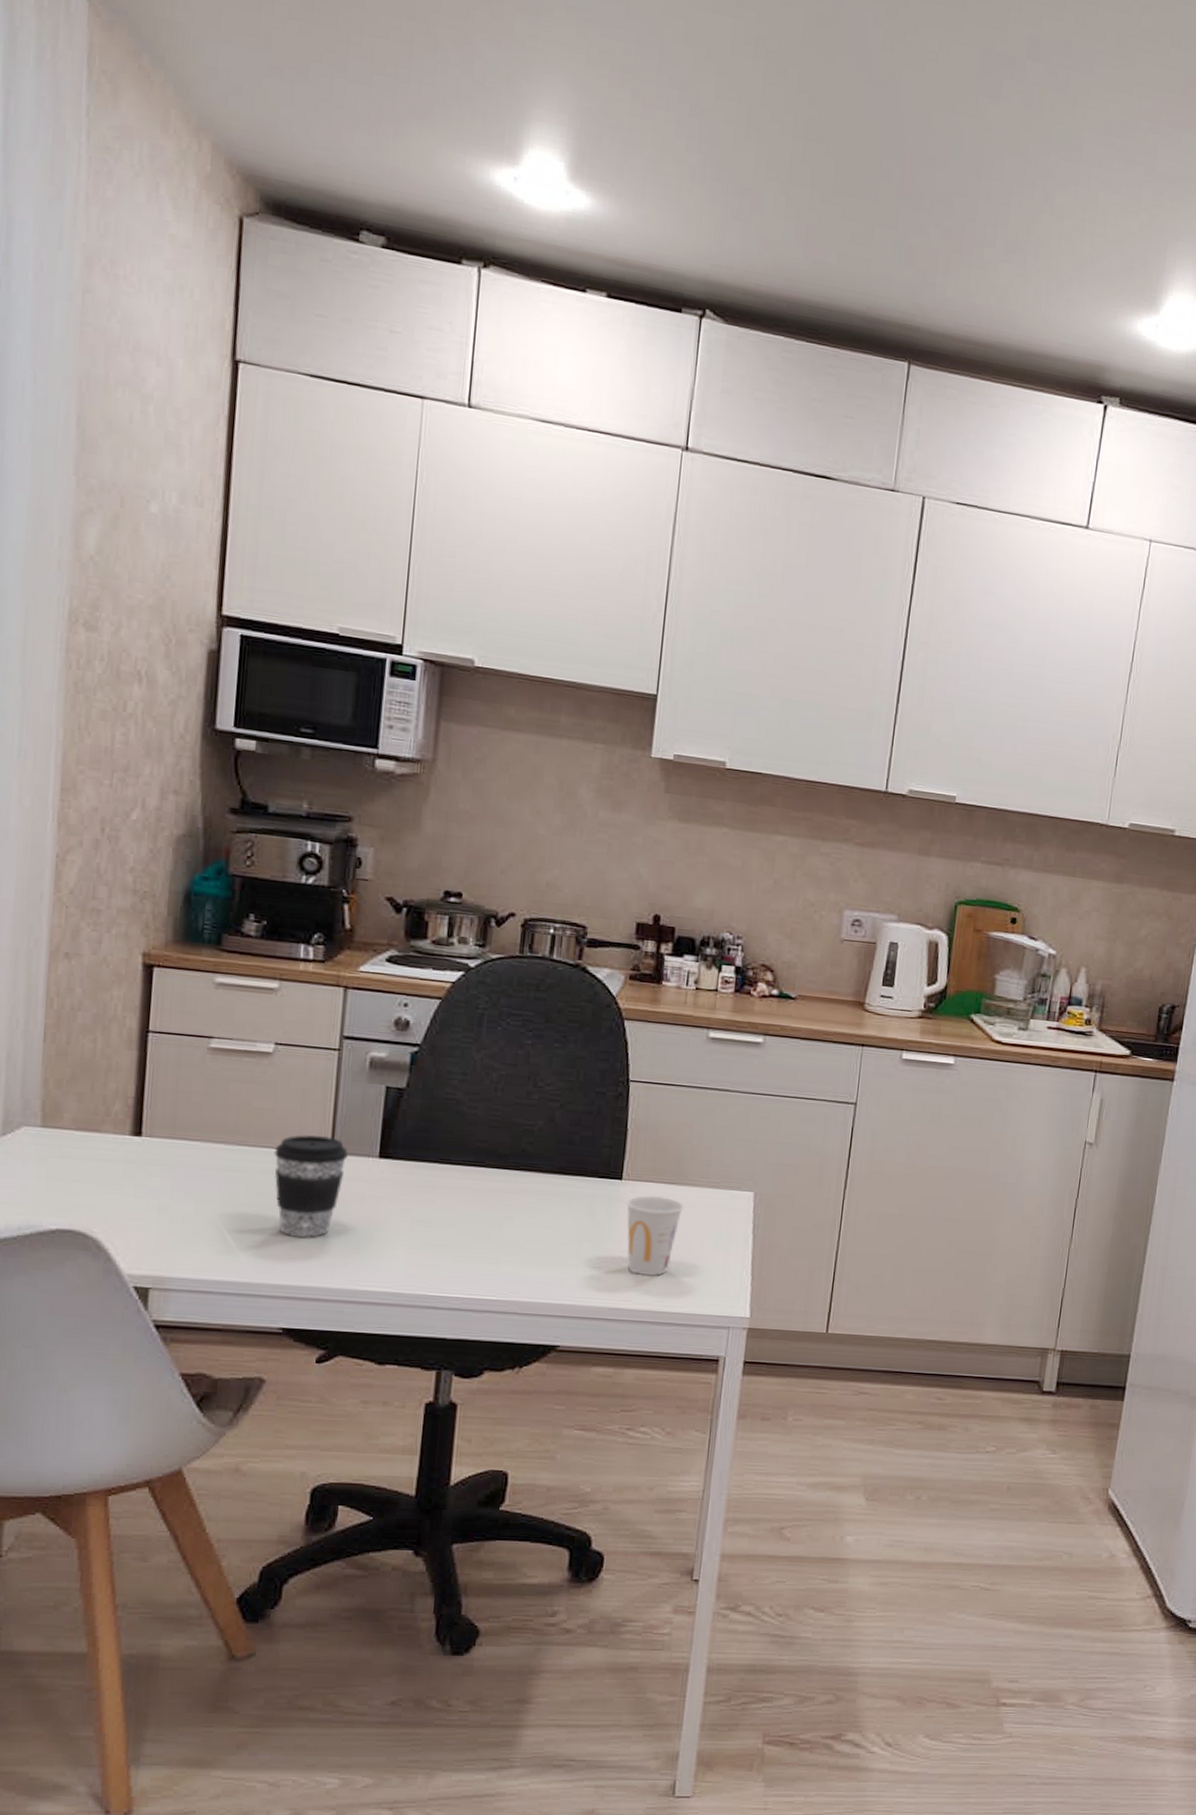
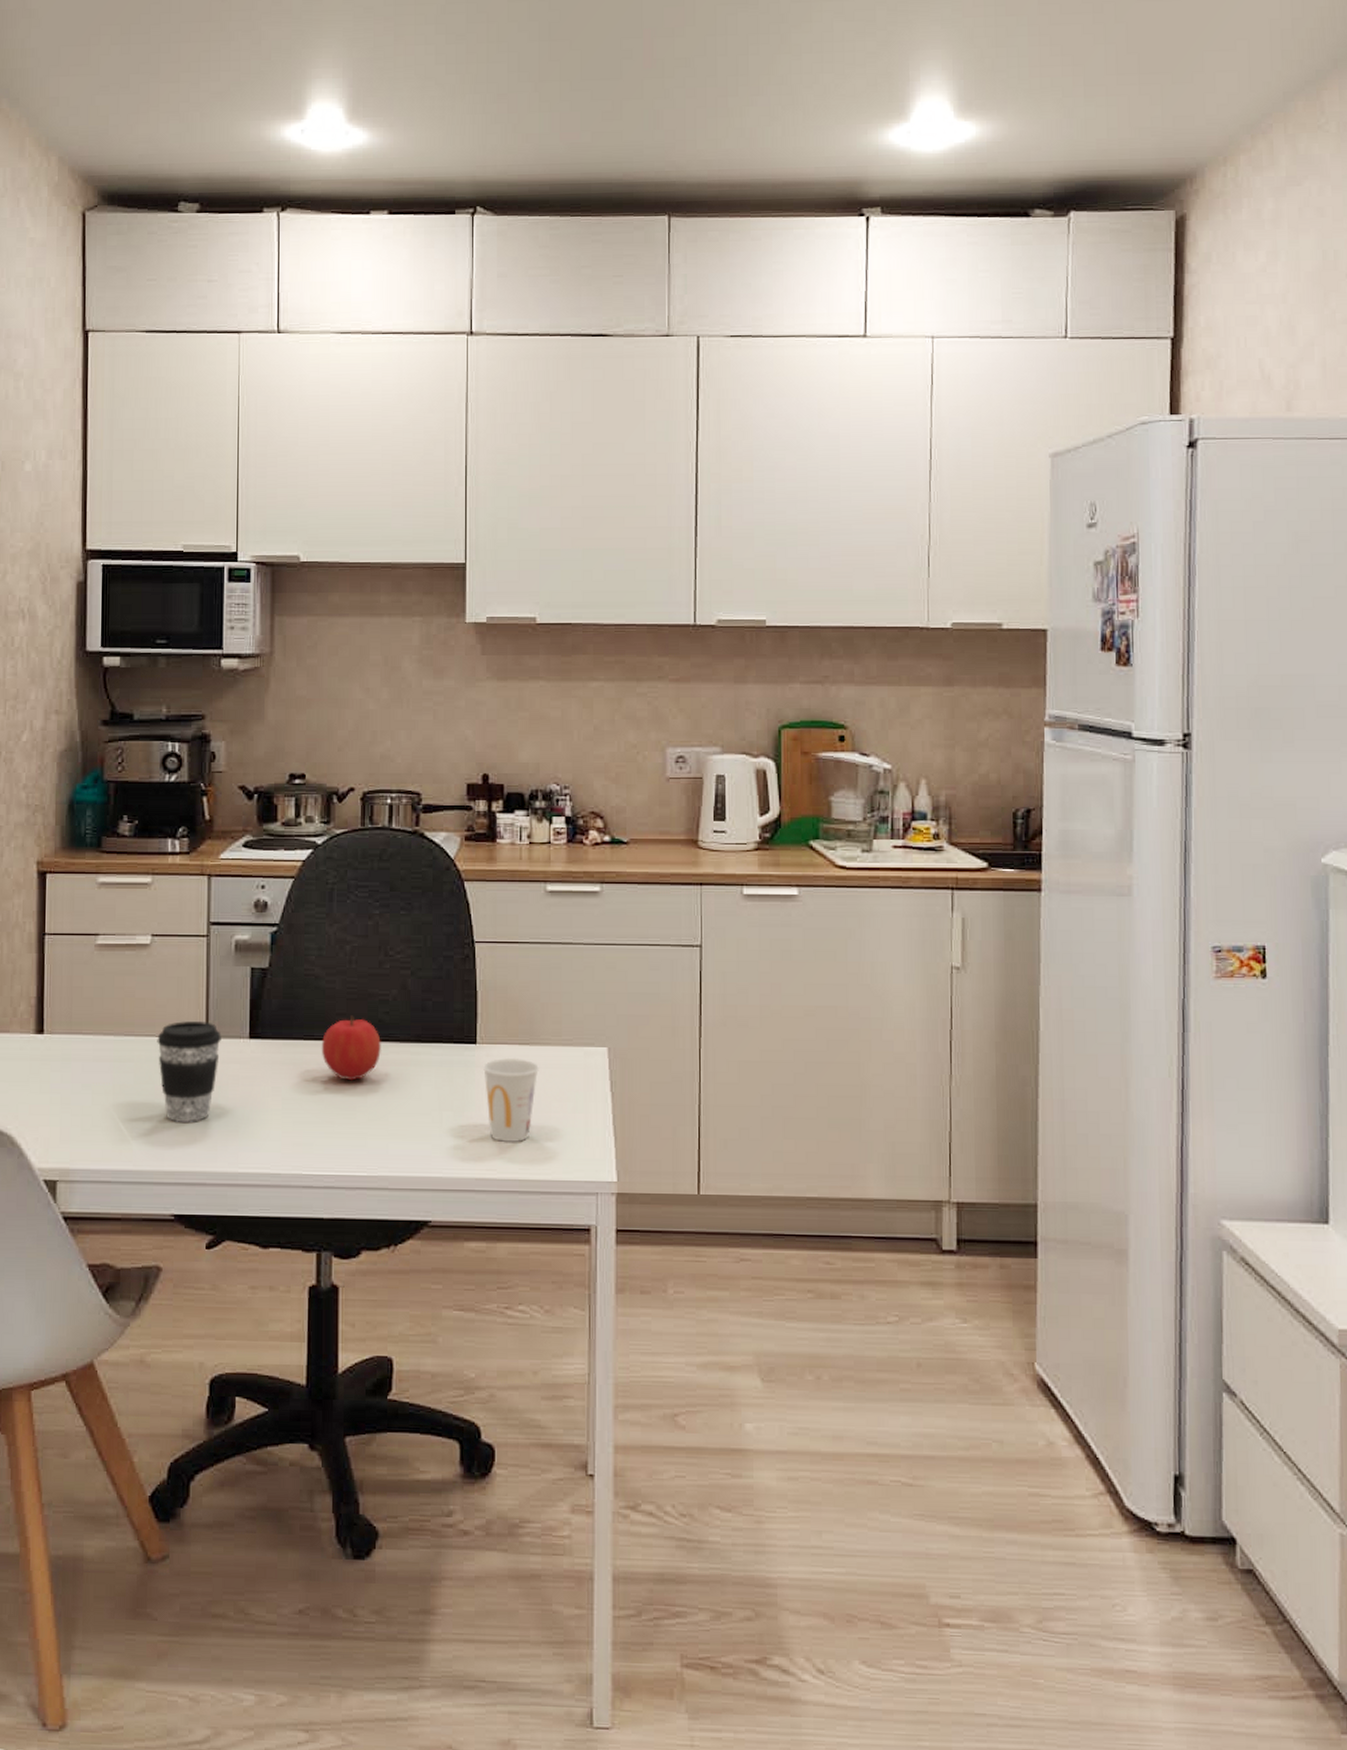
fruit: none [457,1142,522,1207] -> present [321,1015,381,1081]

